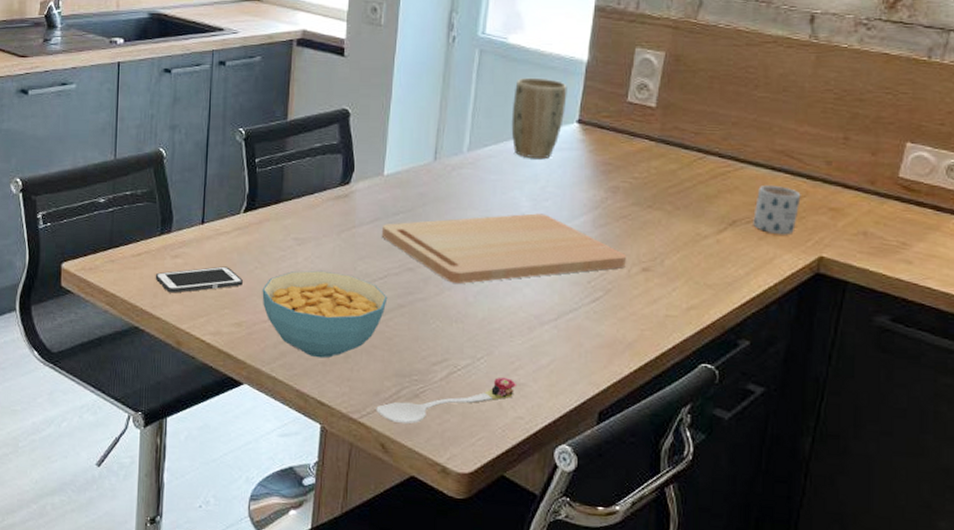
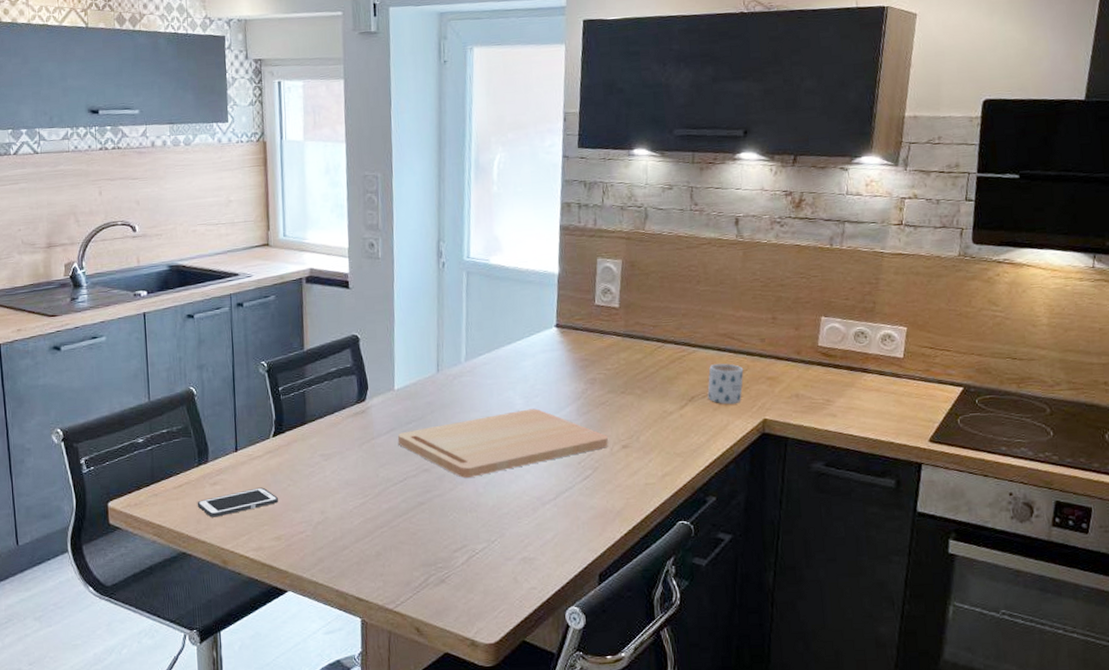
cereal bowl: present [262,270,388,358] -> none [296,480,409,559]
spoon: present [376,377,517,425] -> none [408,554,528,608]
plant pot: present [511,77,568,160] -> none [499,291,545,362]

